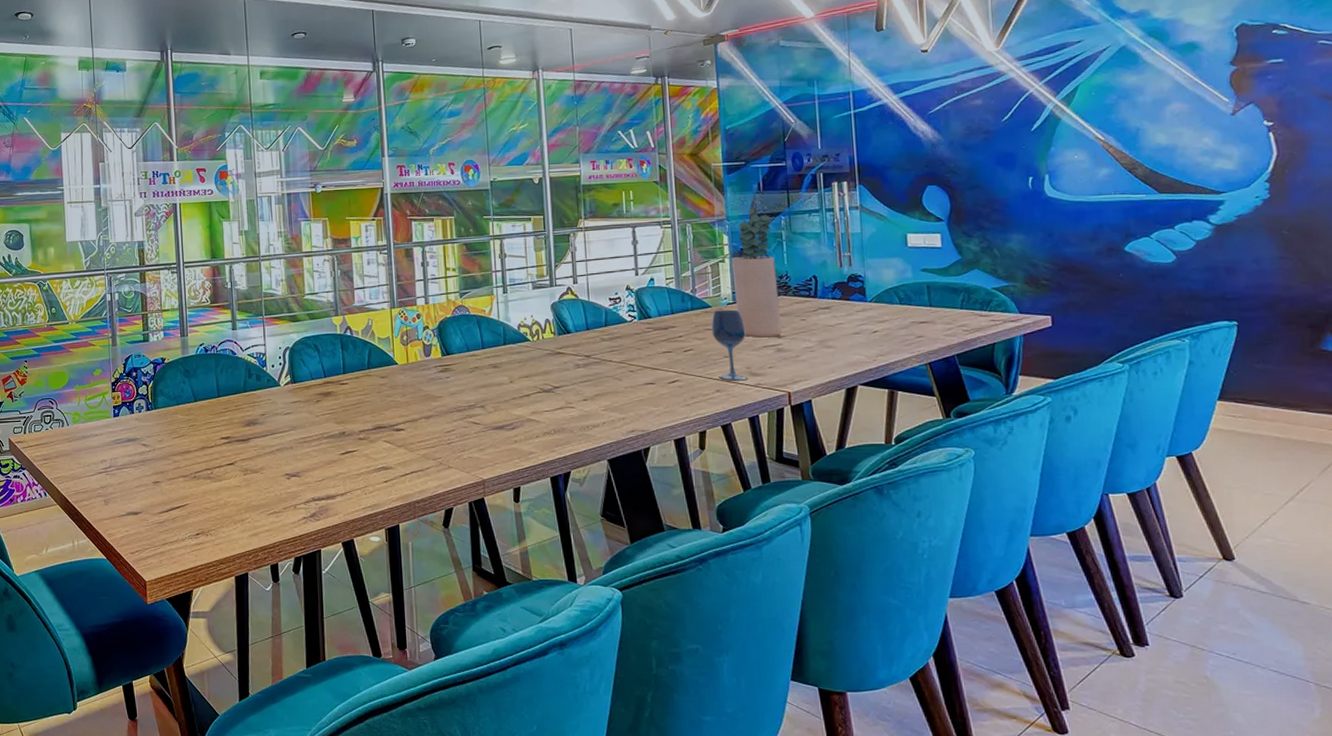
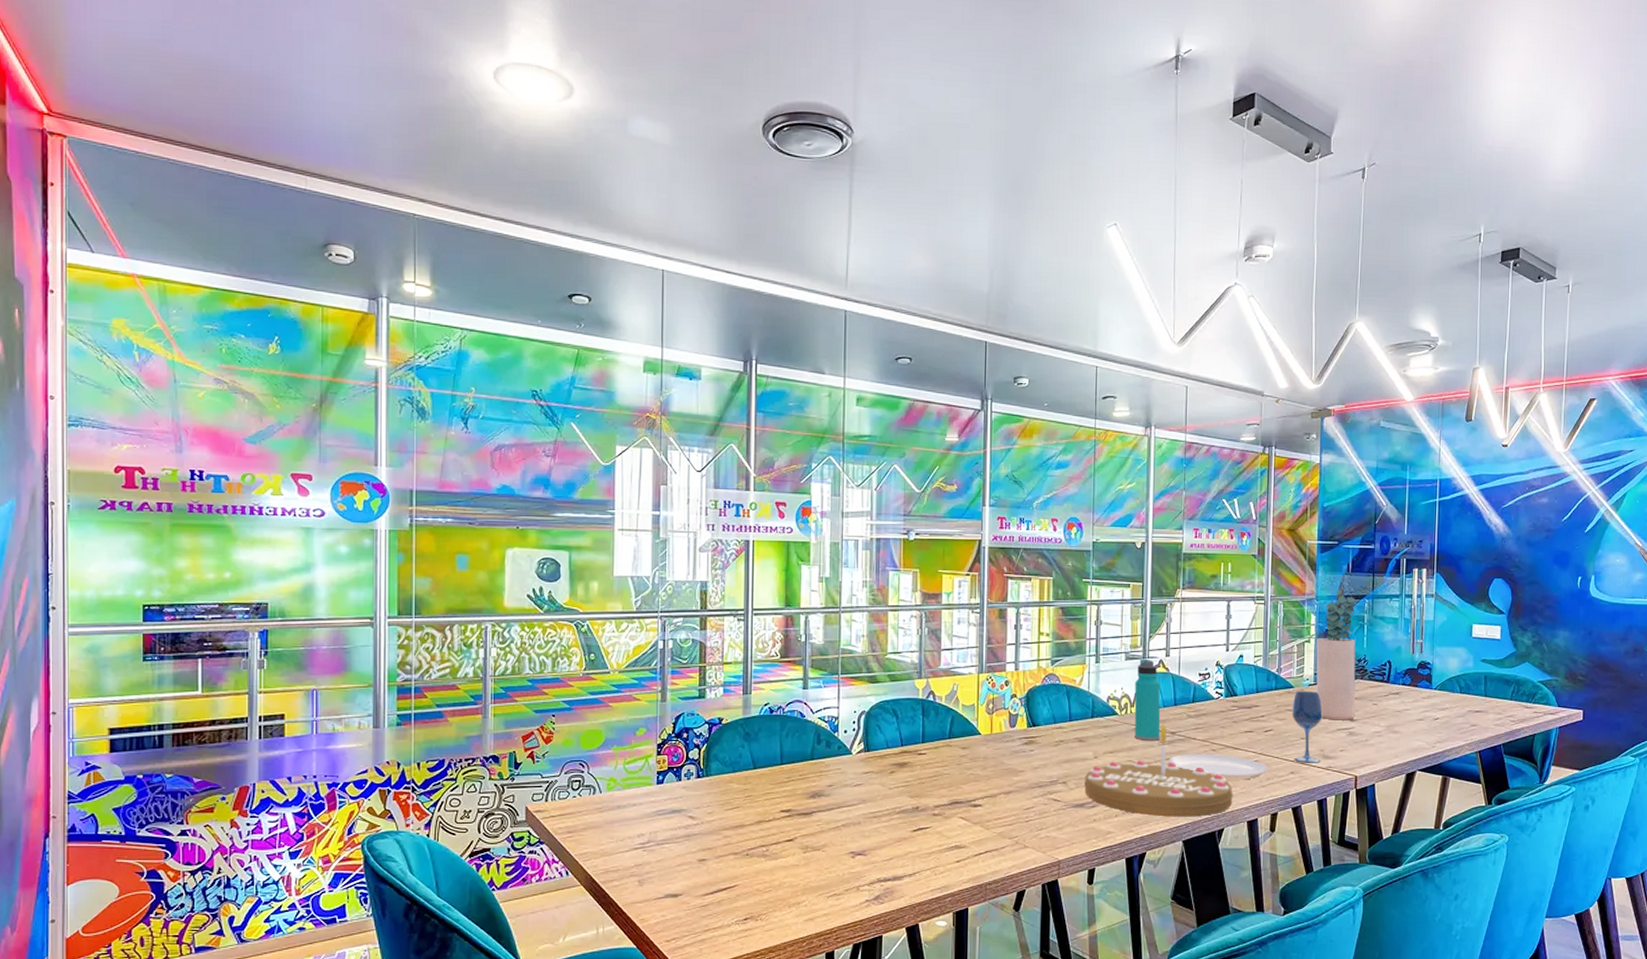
birthday cake: none [501,347,657,437] -> present [1083,723,1233,817]
water bottle: none [544,287,575,365] -> present [1134,659,1161,742]
plate: none [585,375,691,400] -> present [1168,754,1268,780]

